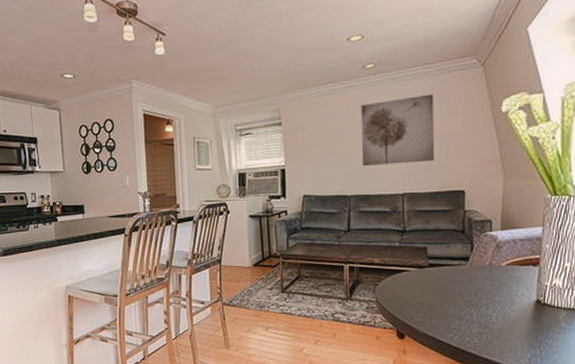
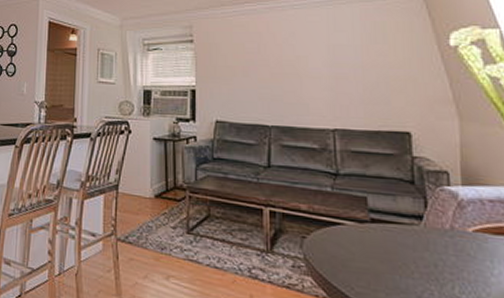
wall art: present [361,94,435,167] -> none [282,21,371,96]

